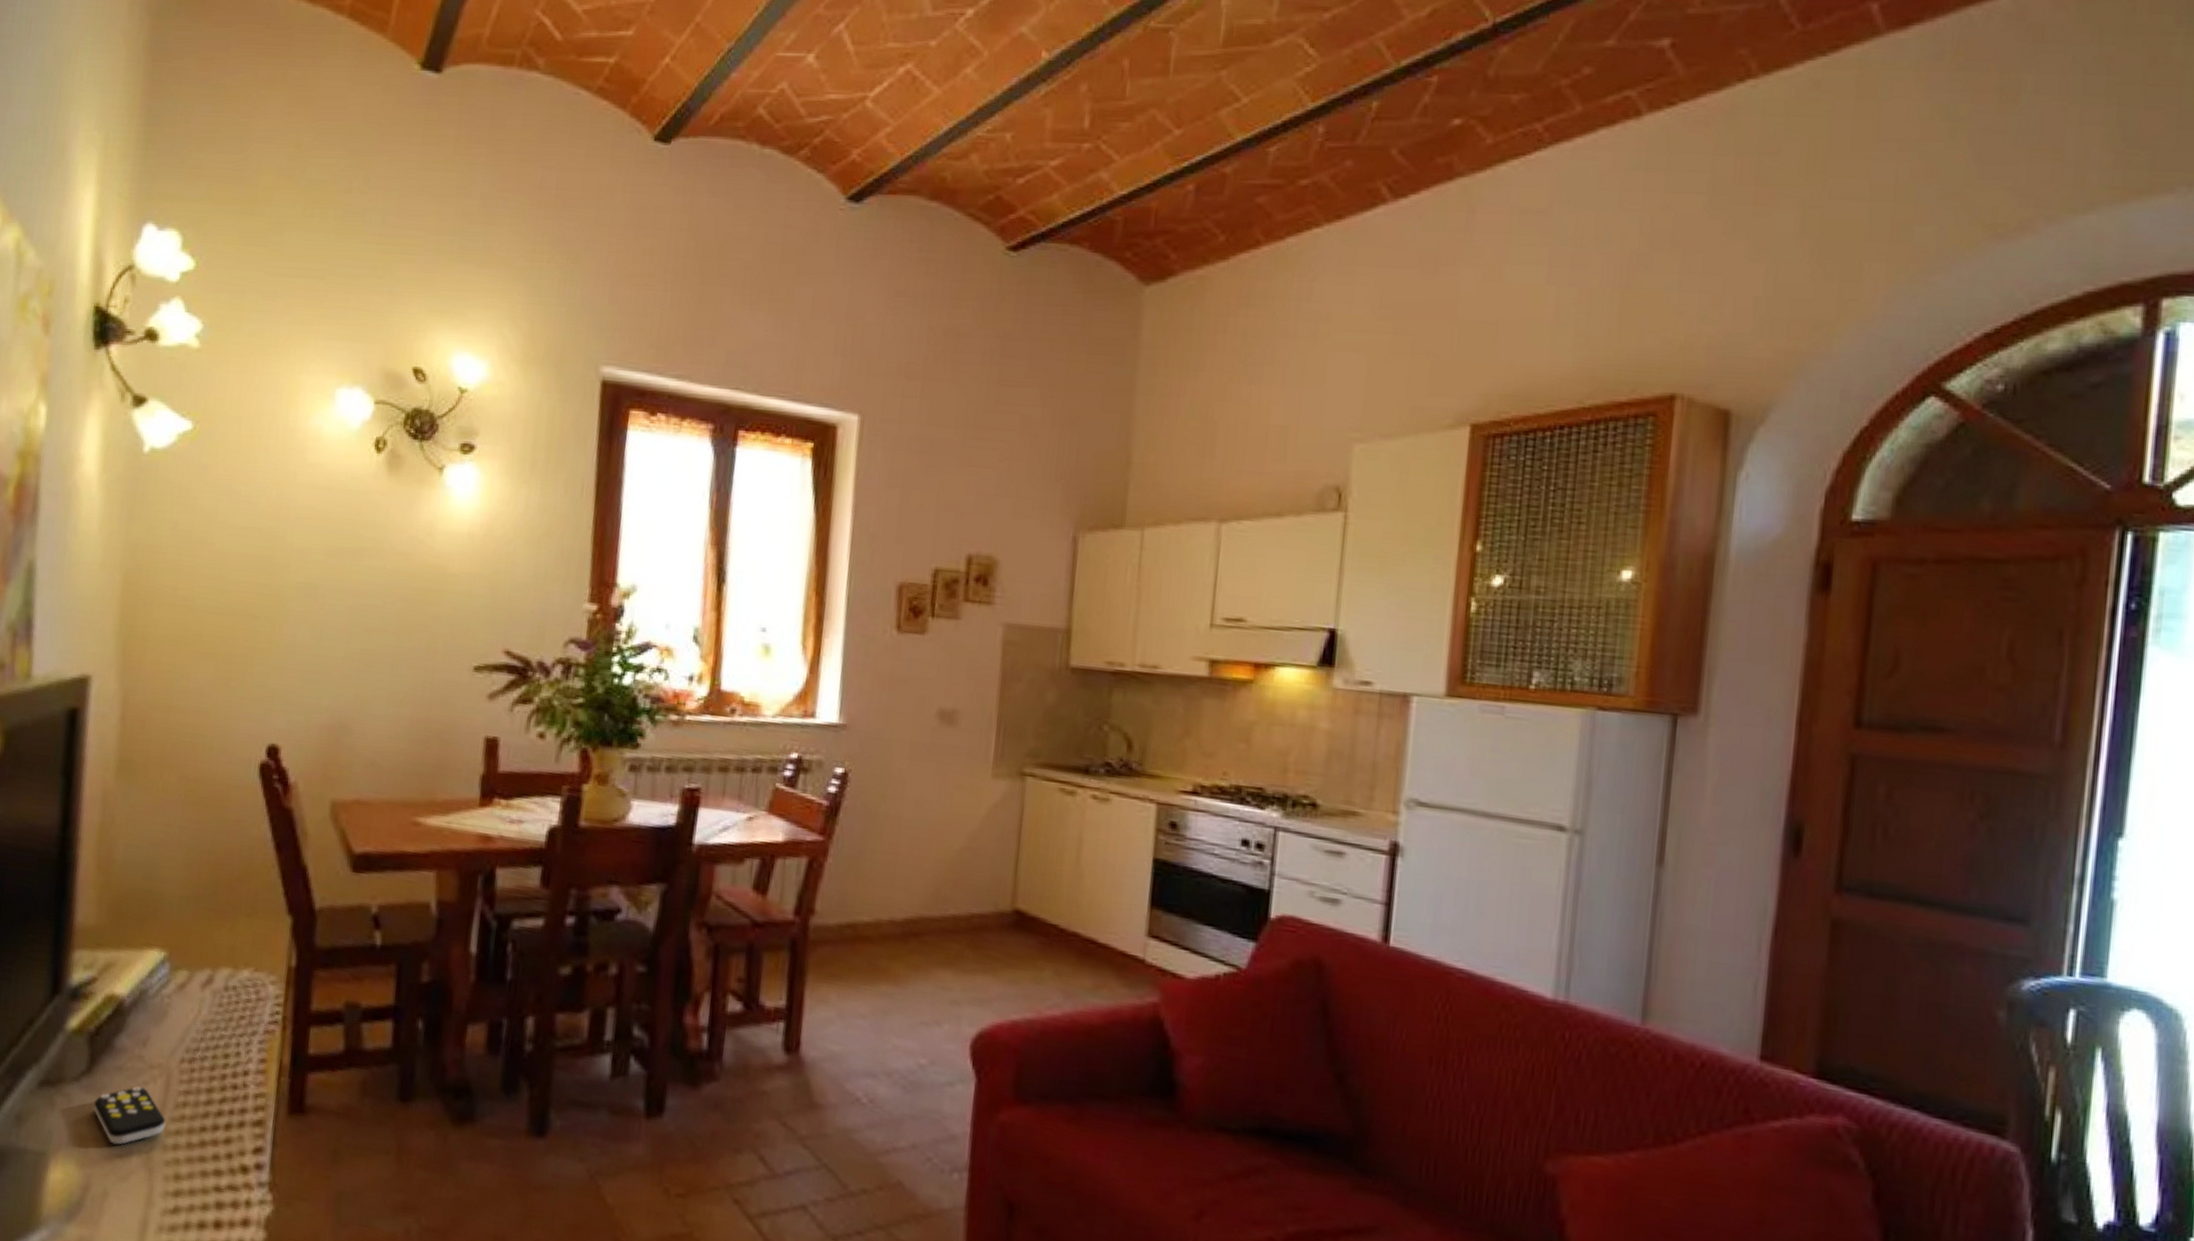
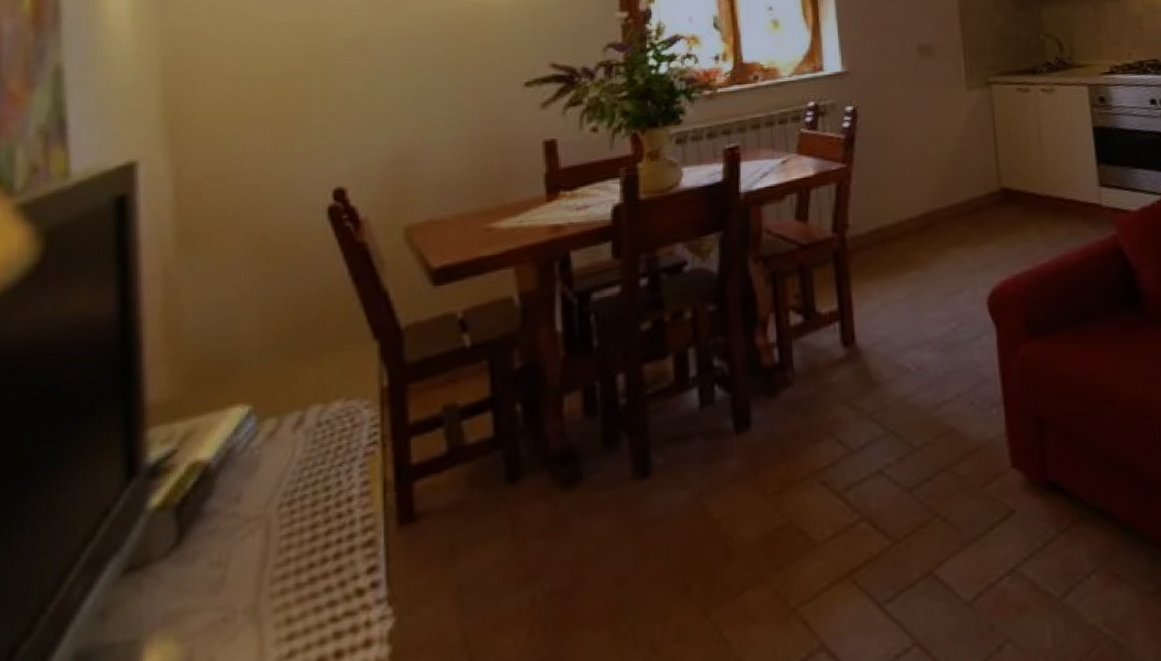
remote control: present [93,1086,166,1145] -> none [187,542,270,609]

